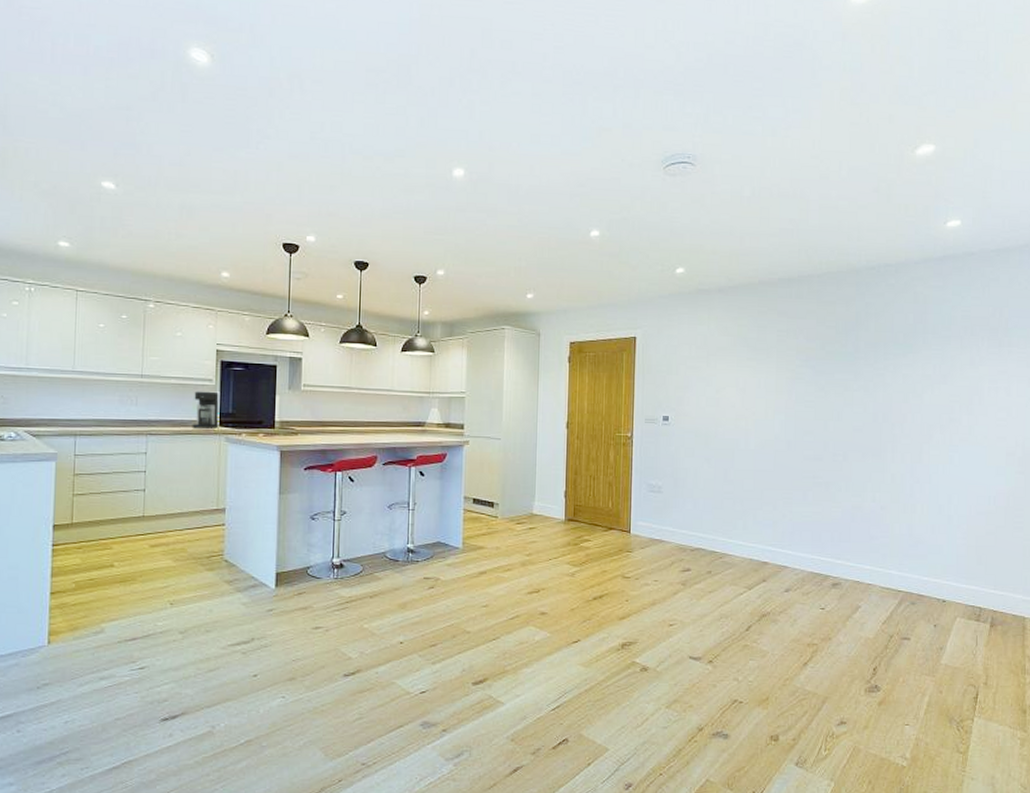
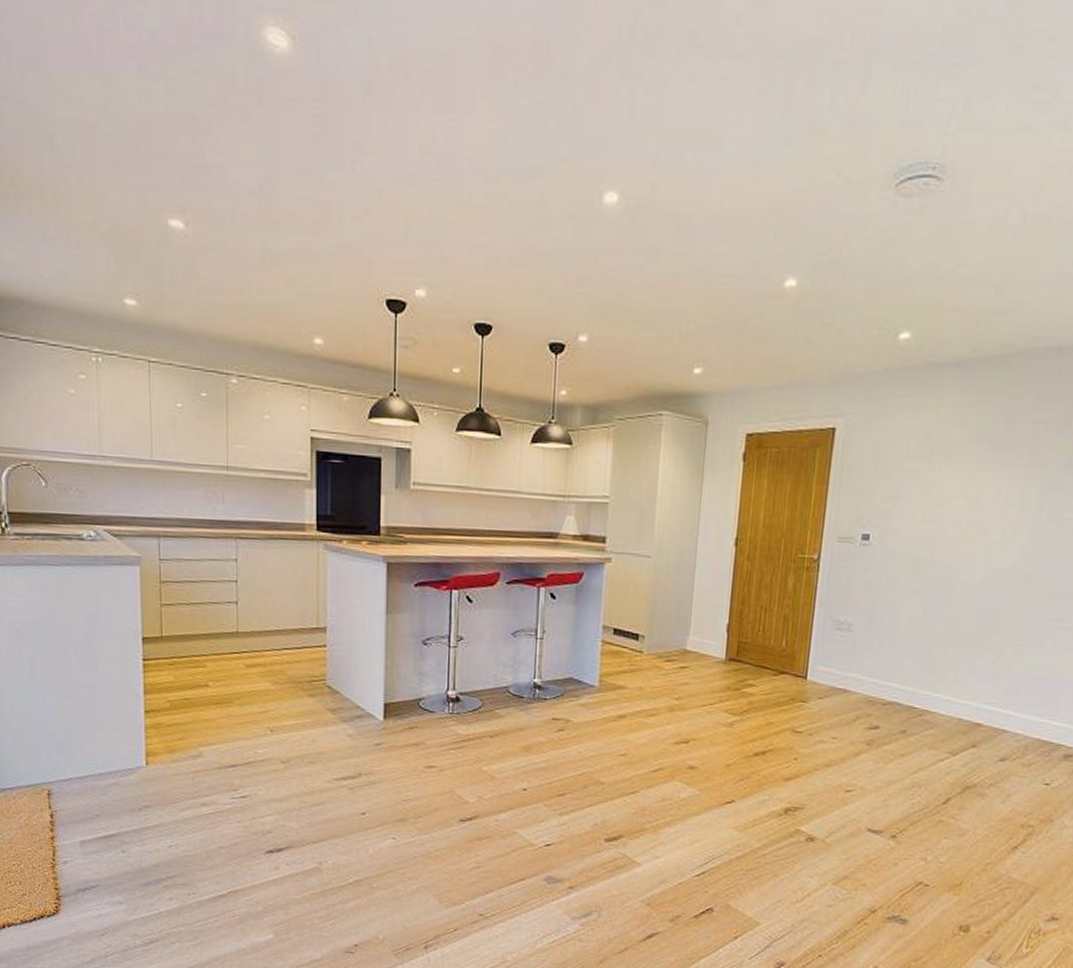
coffee maker: present [192,391,219,429] -> none [286,487,317,534]

